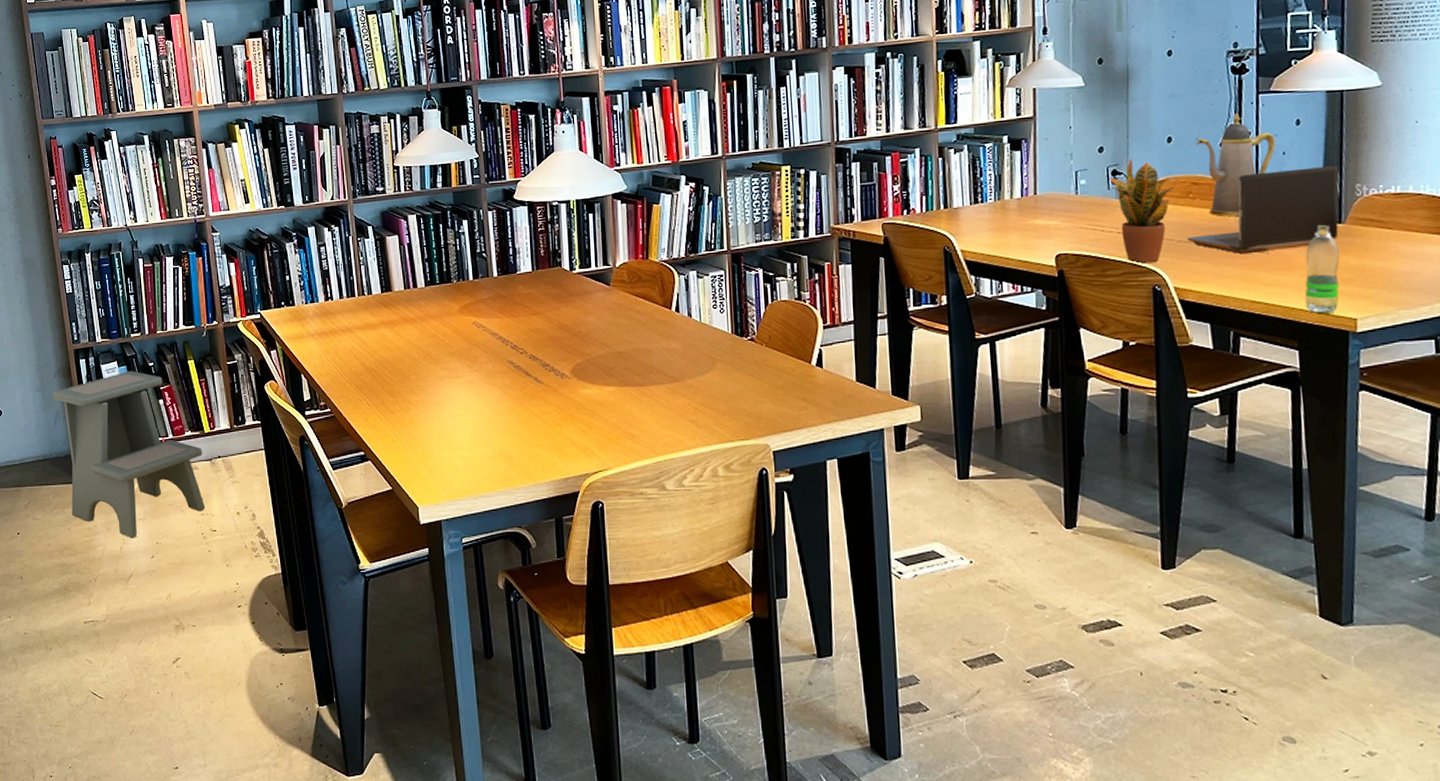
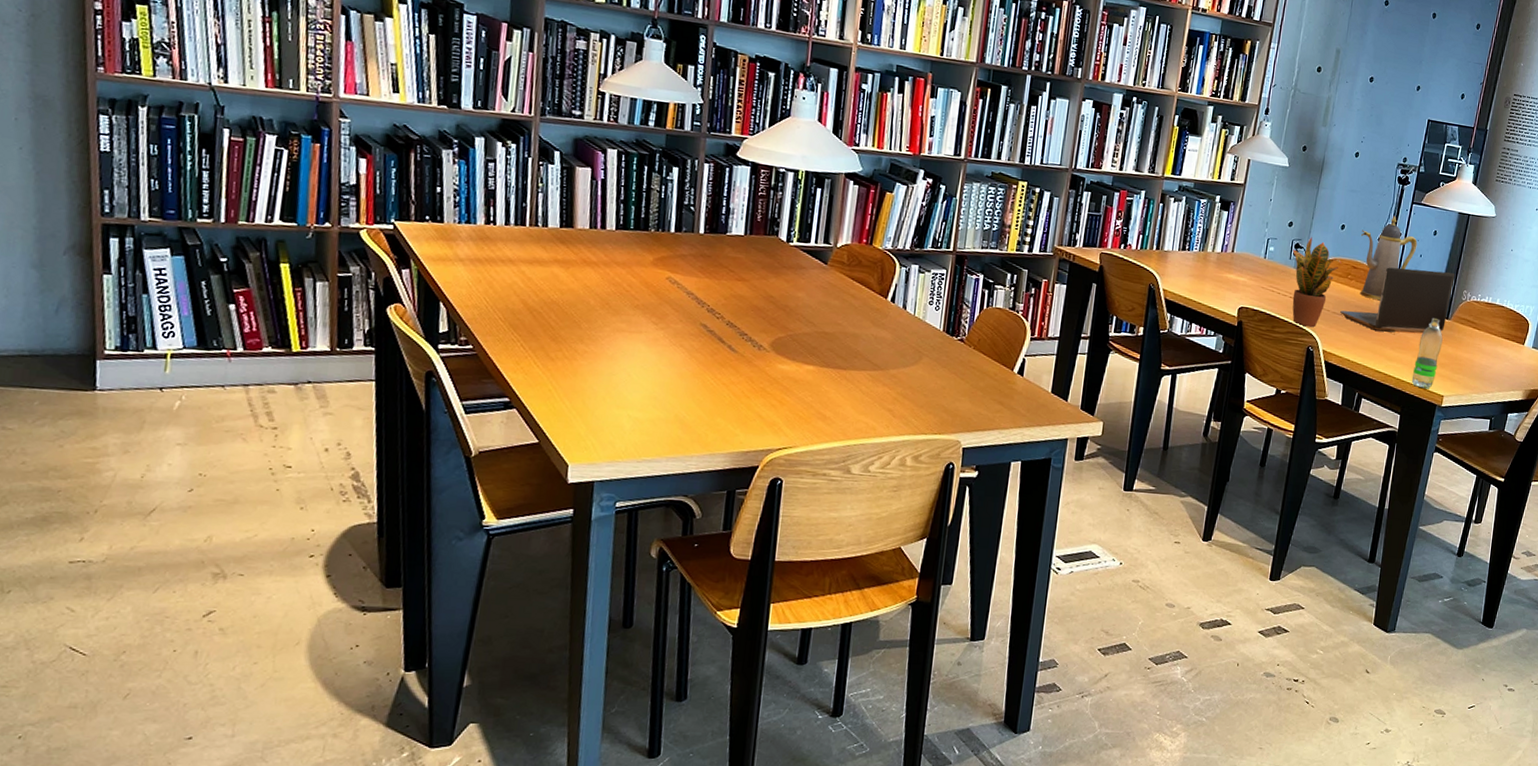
step stool: present [52,371,206,538] -> none [57,263,285,466]

